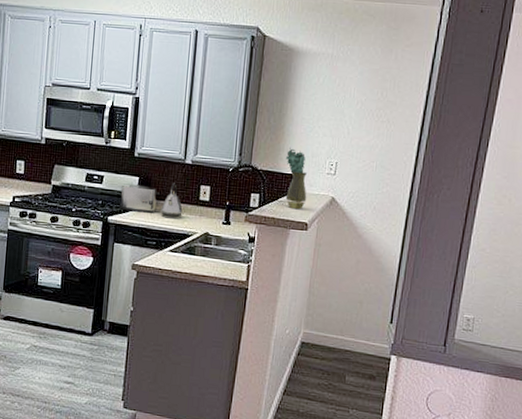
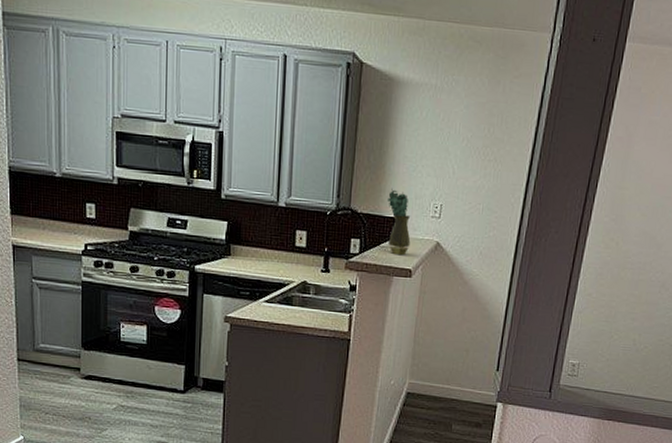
toaster: present [119,183,160,213] -> none [207,228,251,261]
kettle: present [160,183,183,219] -> none [253,227,278,267]

